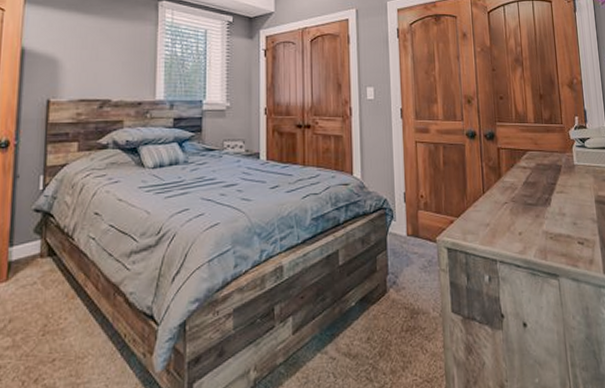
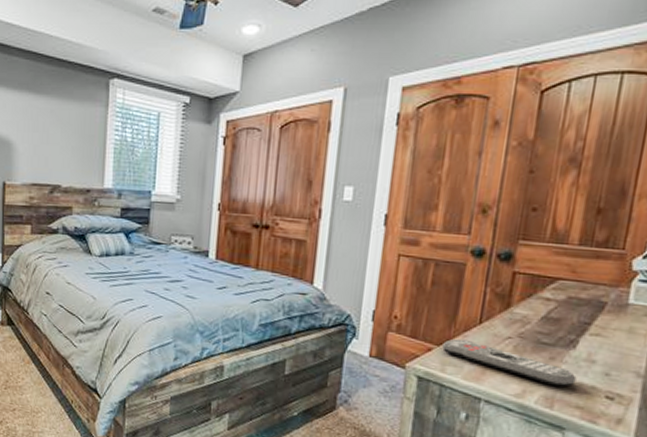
remote control: none [461,209,557,239] -> present [442,338,577,386]

